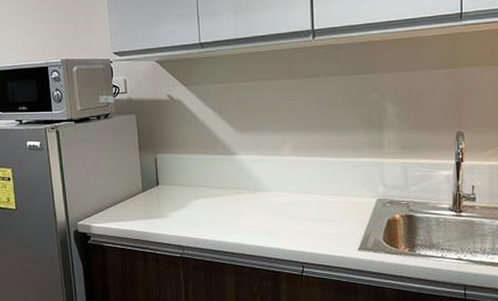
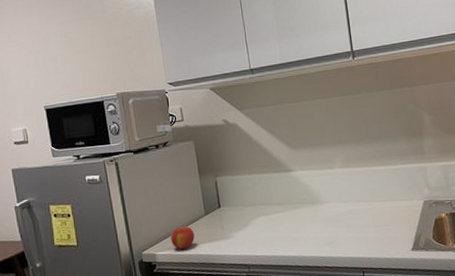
apple: none [107,201,131,224] -> present [170,226,195,250]

